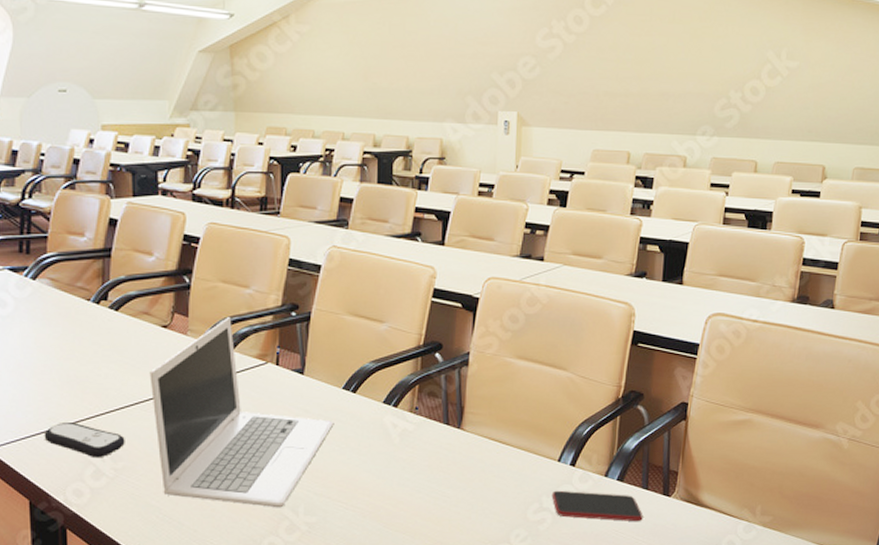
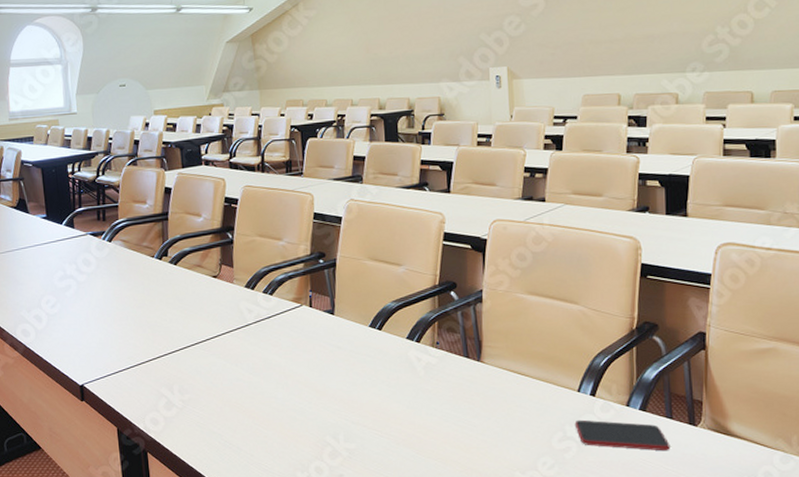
remote control: present [44,423,125,458] -> none [125,361,189,392]
laptop: present [149,317,334,508] -> none [205,266,364,435]

